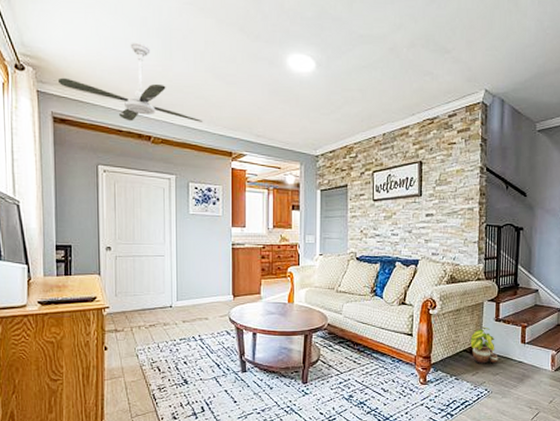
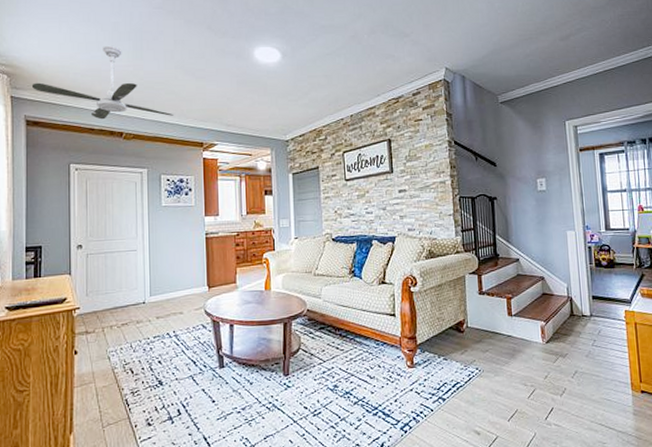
potted plant: present [470,326,498,365] -> none [455,301,486,342]

